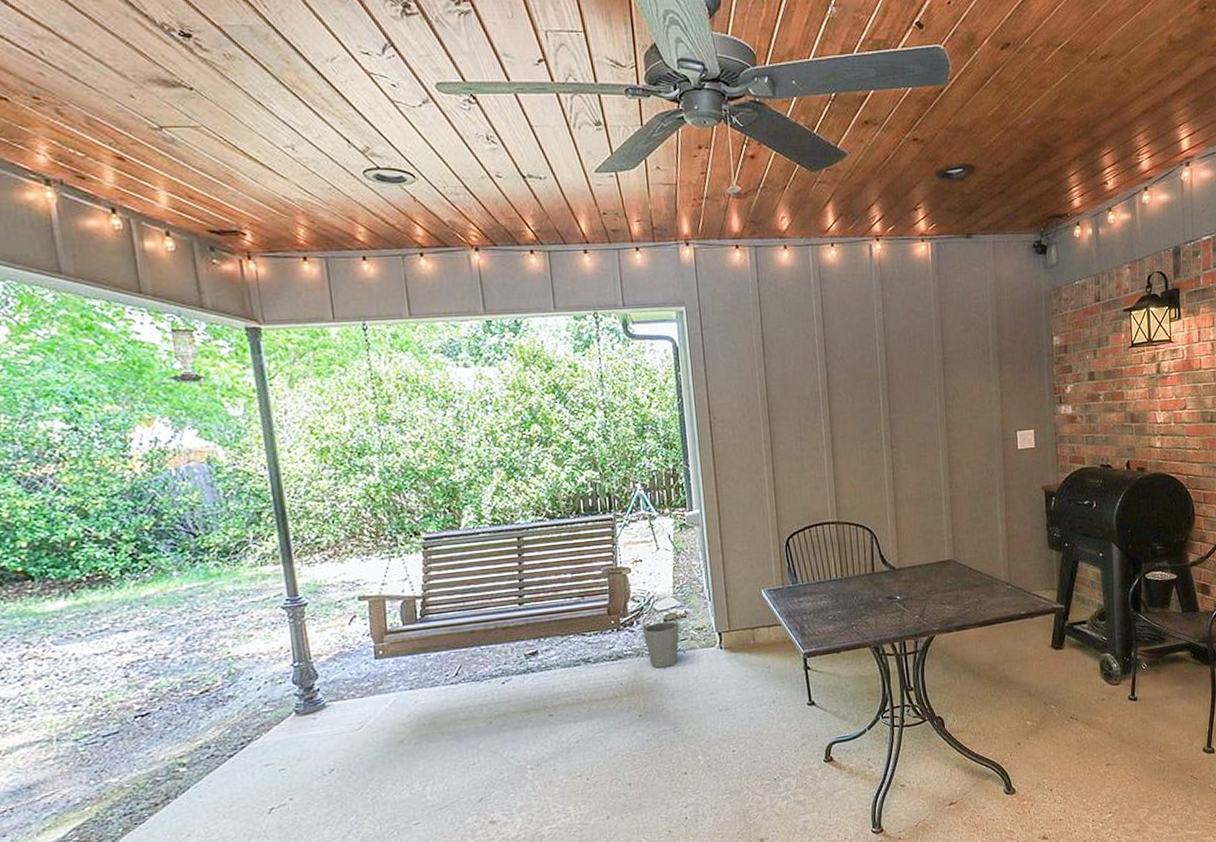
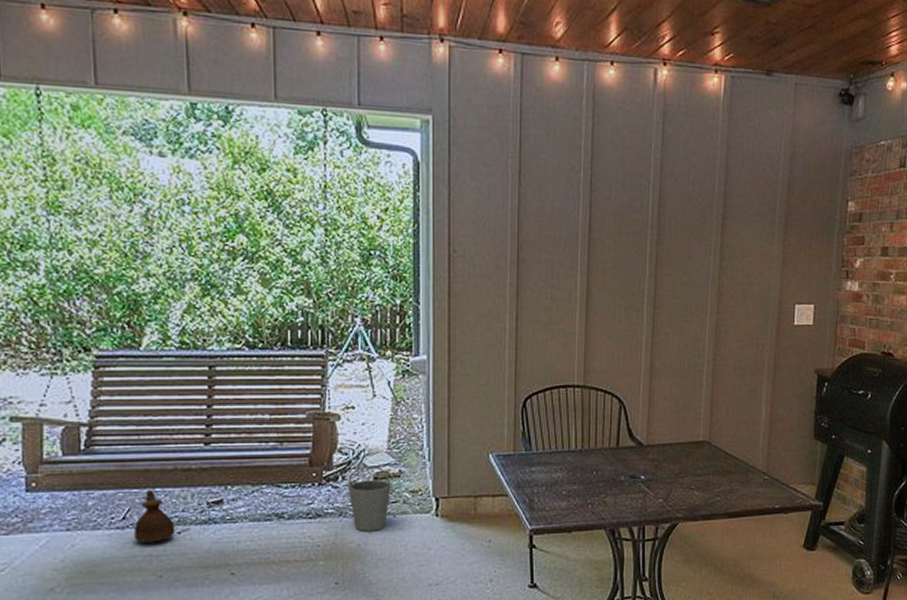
ceramic jug: none [465,647,500,695] -> present [134,489,176,543]

